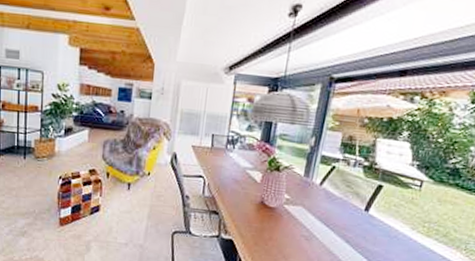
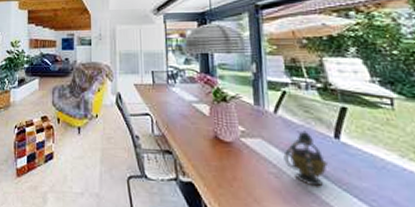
teapot: none [317,202,354,249] -> present [283,130,329,187]

